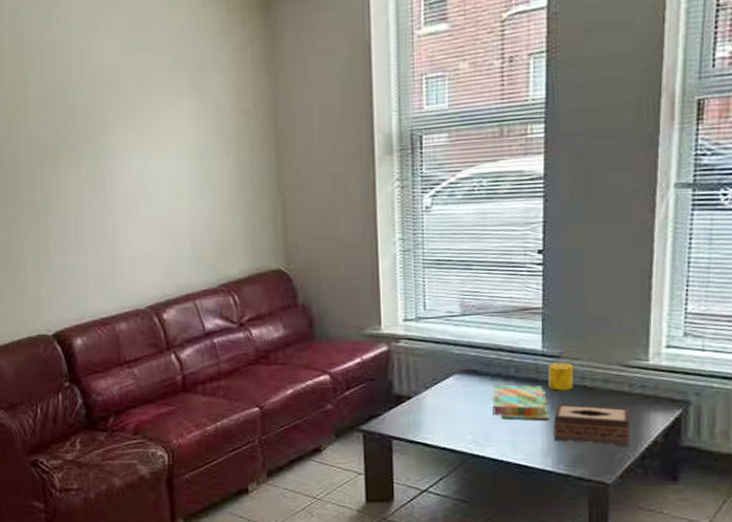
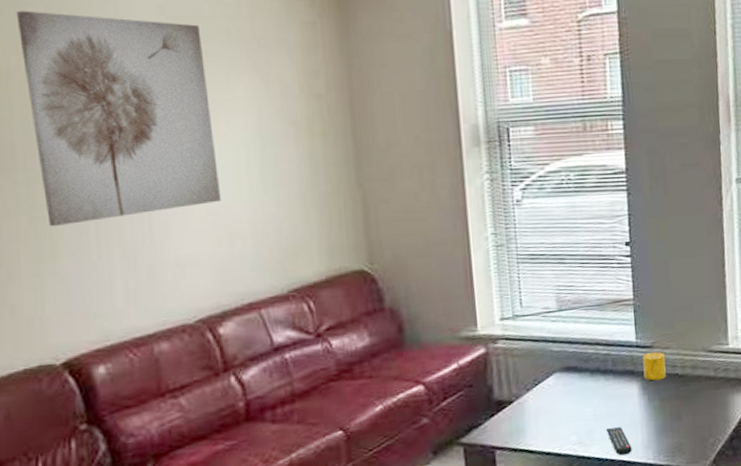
wall art: none [20,53,167,228] -> present [16,10,222,227]
board game: present [492,384,549,420] -> none [593,377,647,415]
remote control: none [504,431,530,459] -> present [607,427,632,456]
tissue box: present [553,402,630,448] -> none [651,390,719,433]

